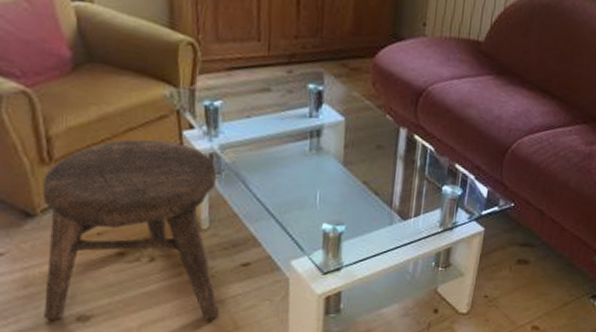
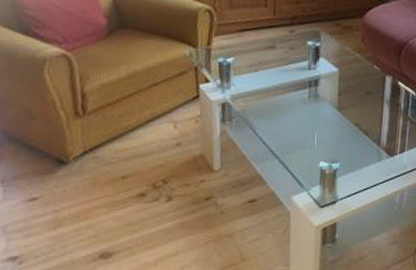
stool: present [42,139,219,321] -> none [70,92,228,259]

